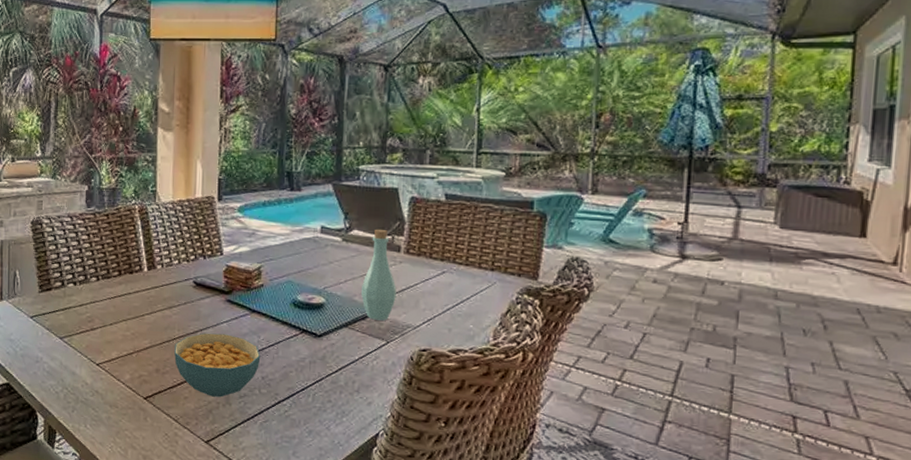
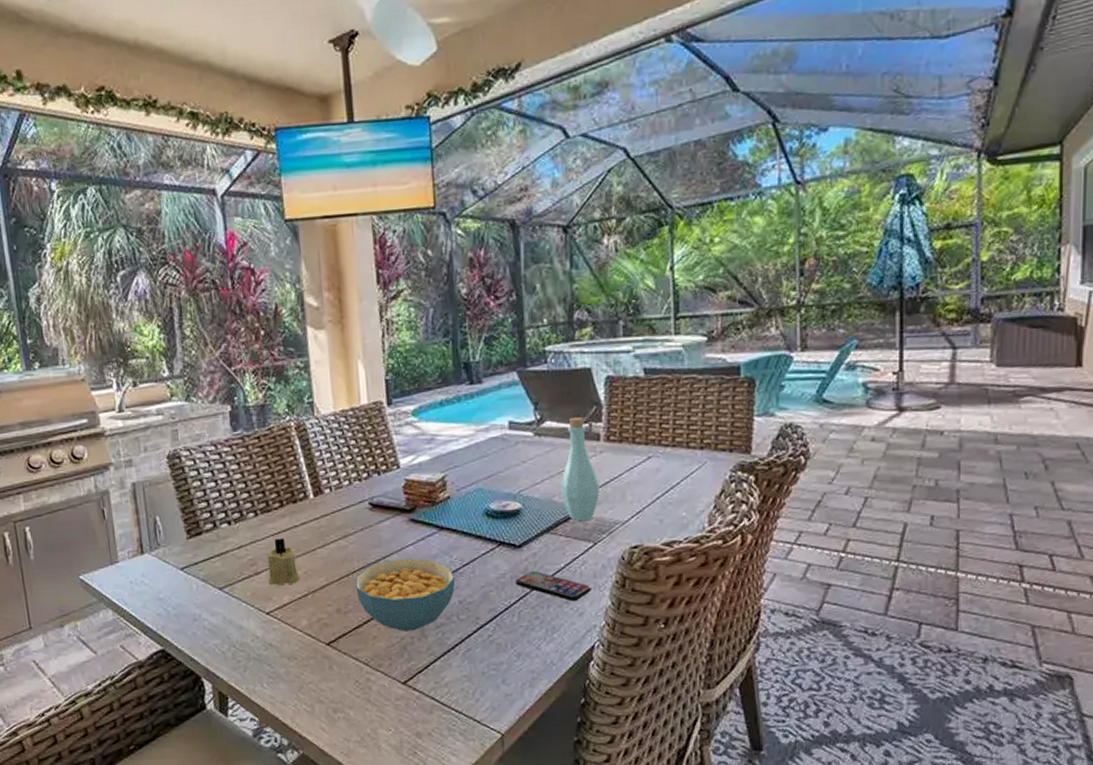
candle: none [101,302,128,342] -> present [267,538,300,585]
smartphone: none [313,359,381,392] -> present [515,570,591,602]

